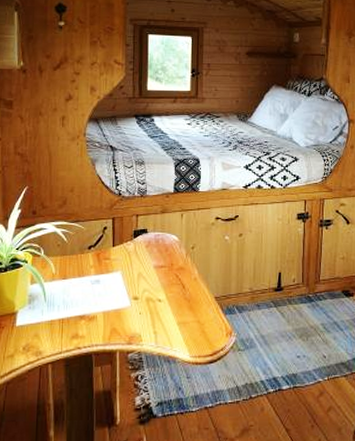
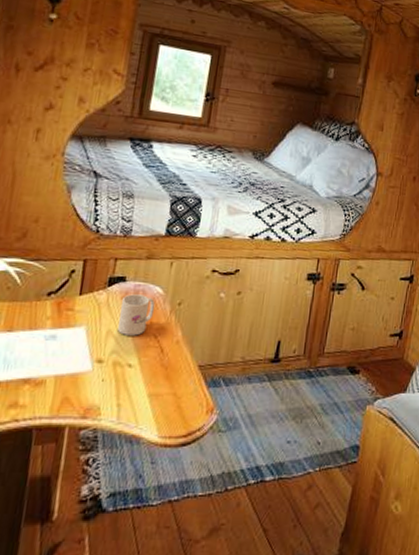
mug: none [146,243,174,276] -> present [118,294,155,336]

